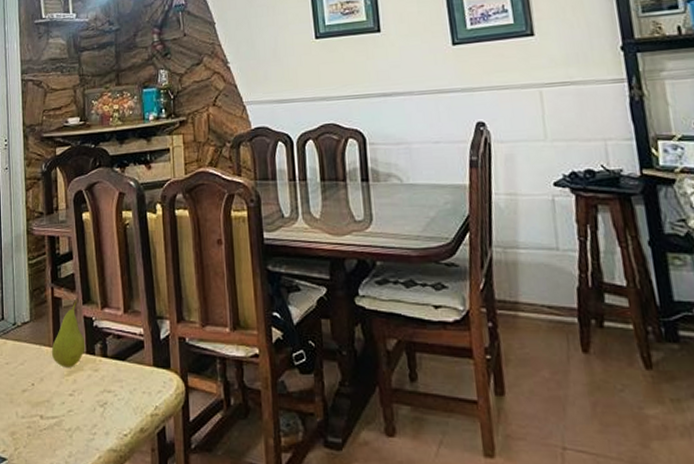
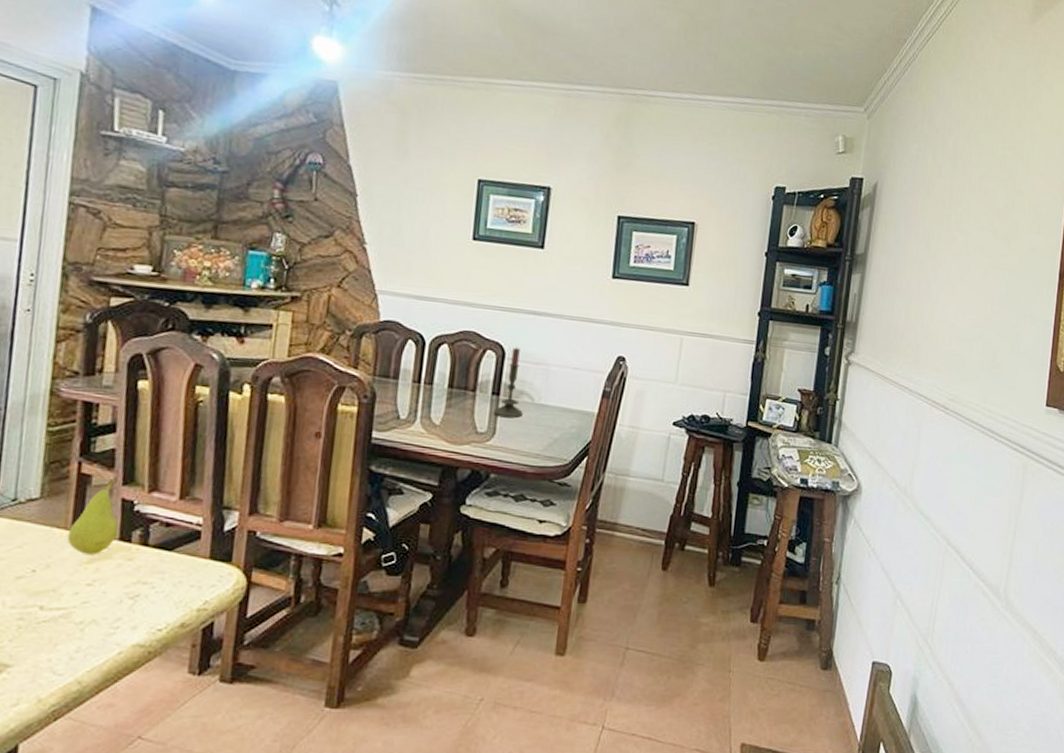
candle: none [366,130,395,203] -> present [493,346,523,419]

